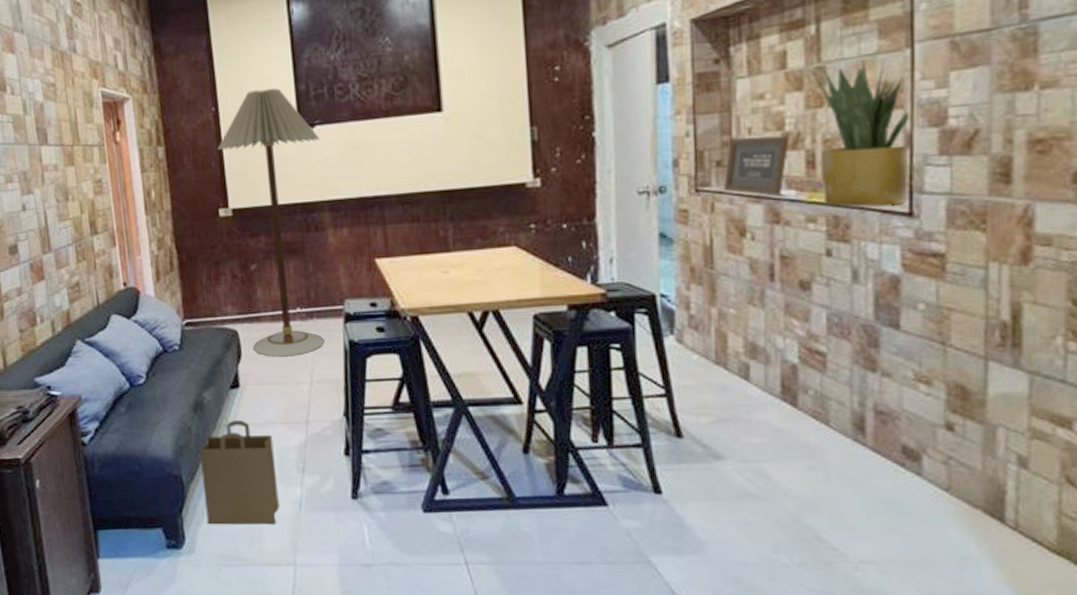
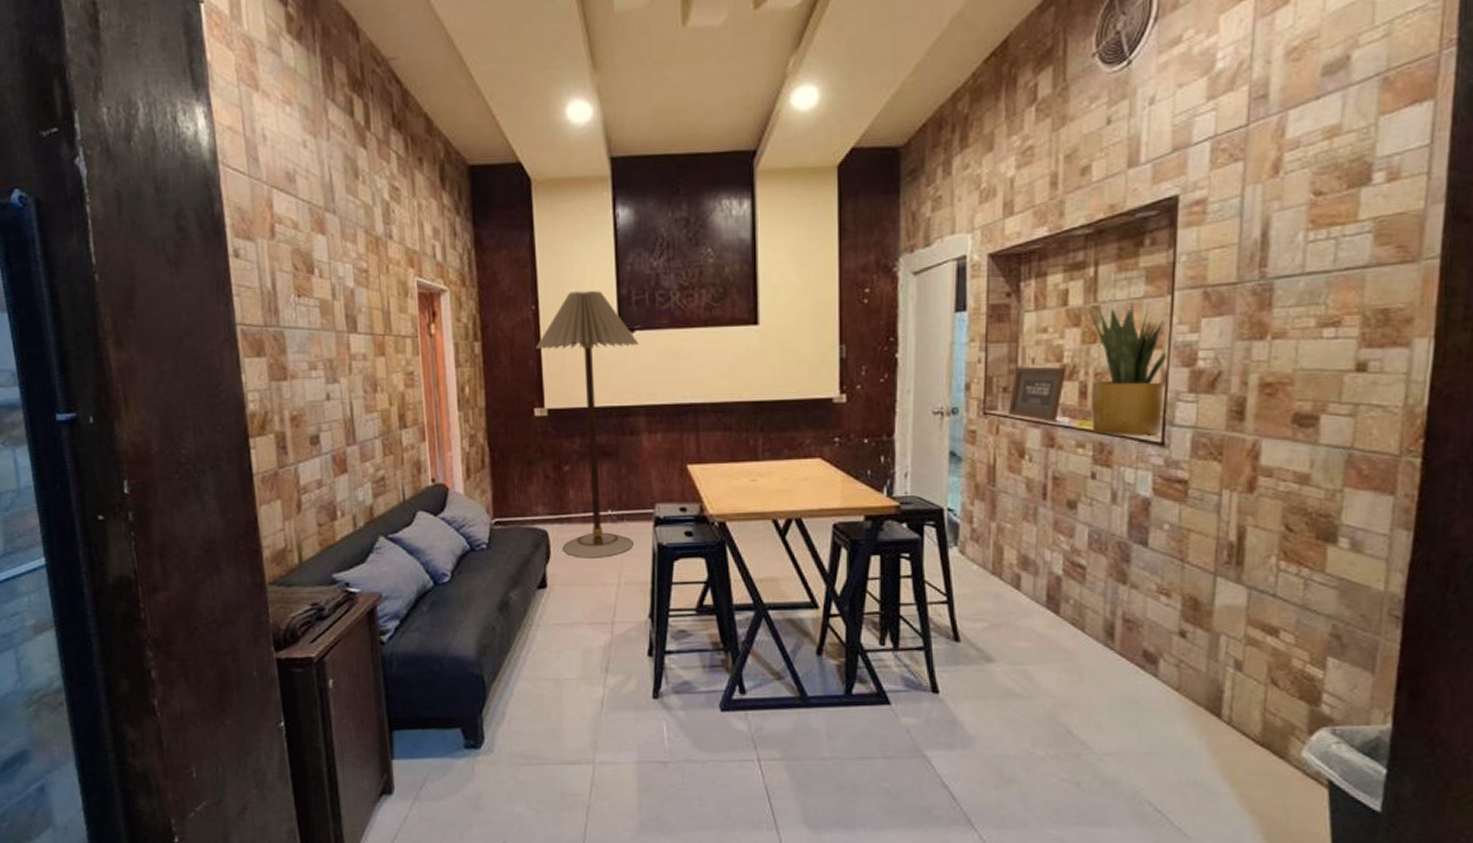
shopping bag: present [199,419,280,525] -> none [502,619,581,724]

